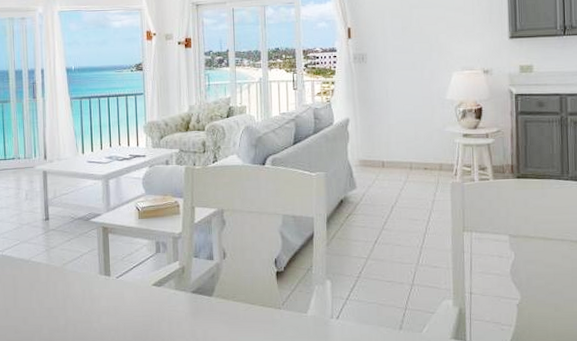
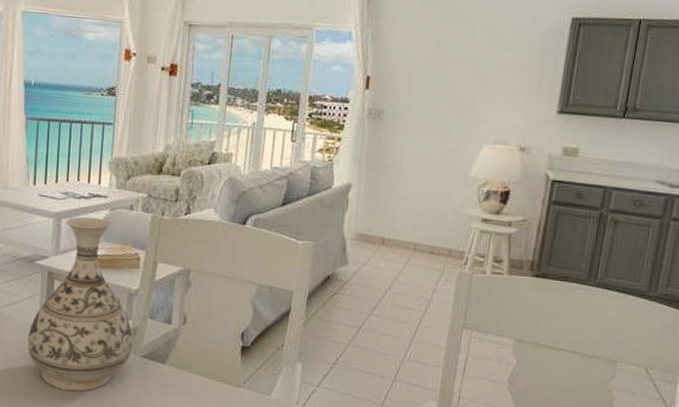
vase: none [90,175,182,331] -> present [27,216,133,391]

